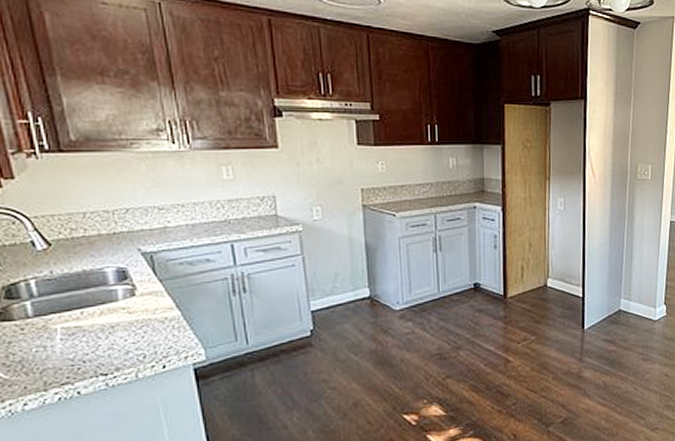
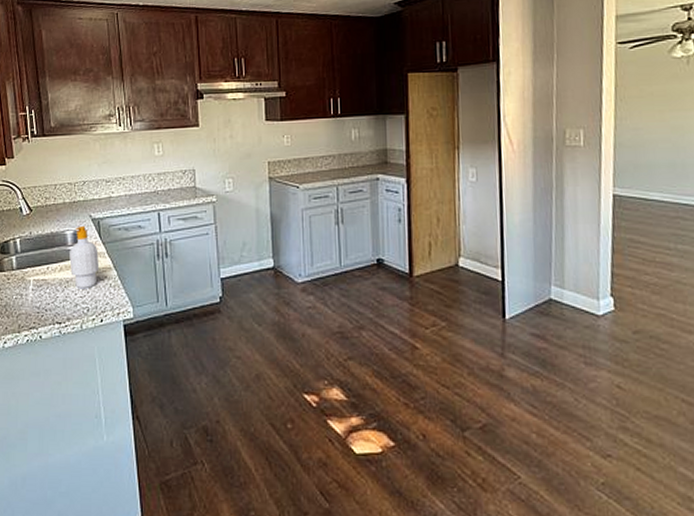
soap bottle: none [112,260,157,333] -> present [69,225,100,288]

